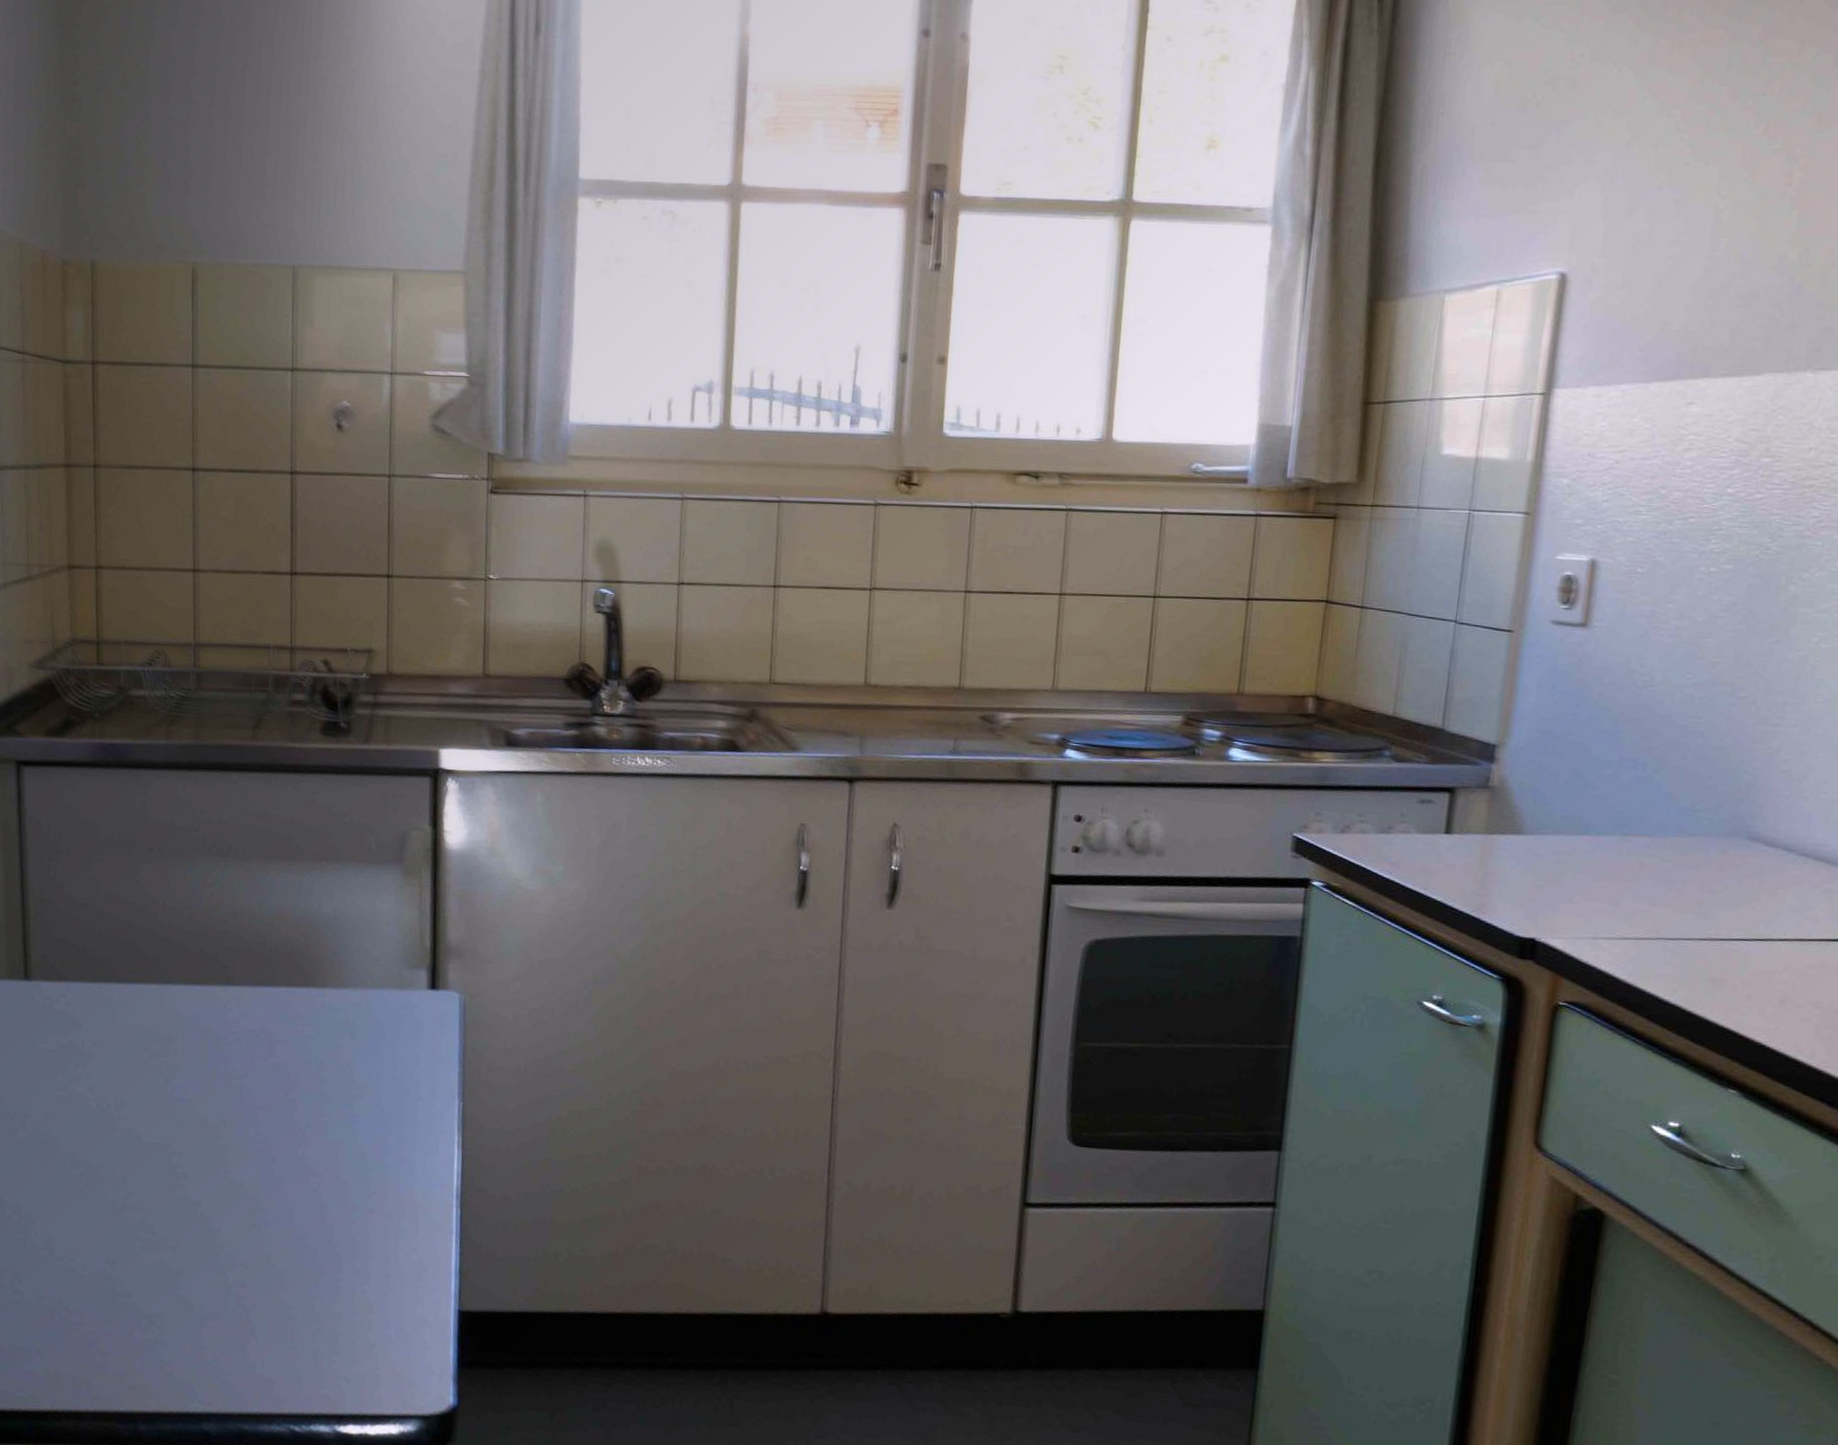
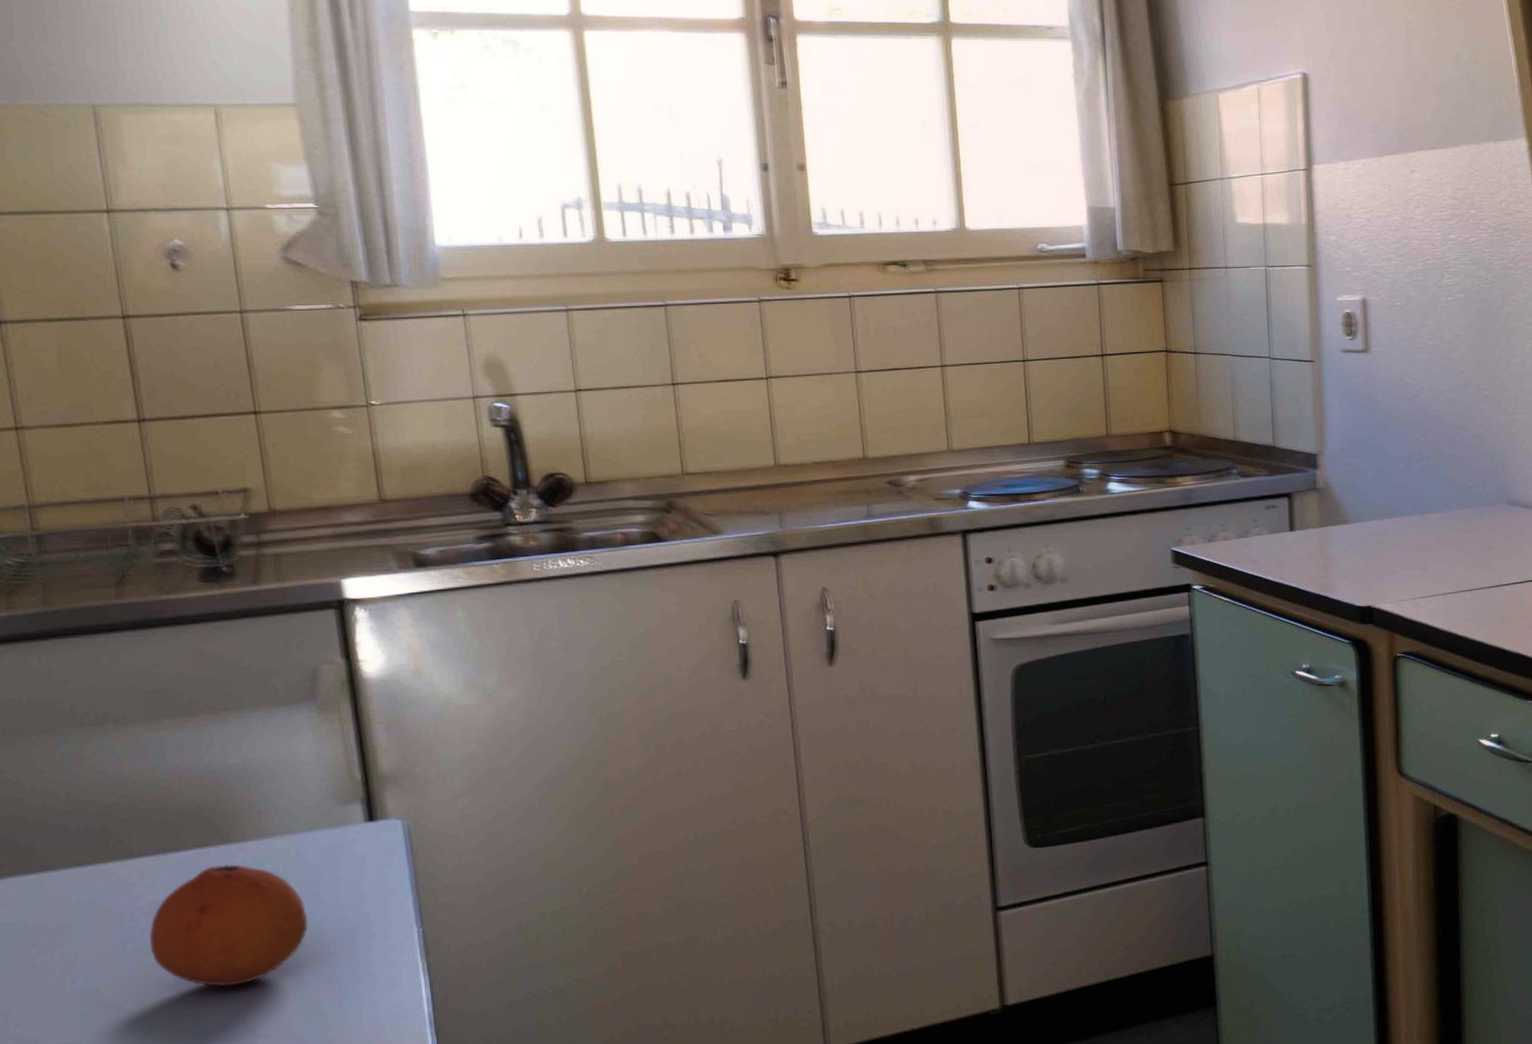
fruit: none [236,1006,368,1123] -> present [149,864,308,987]

